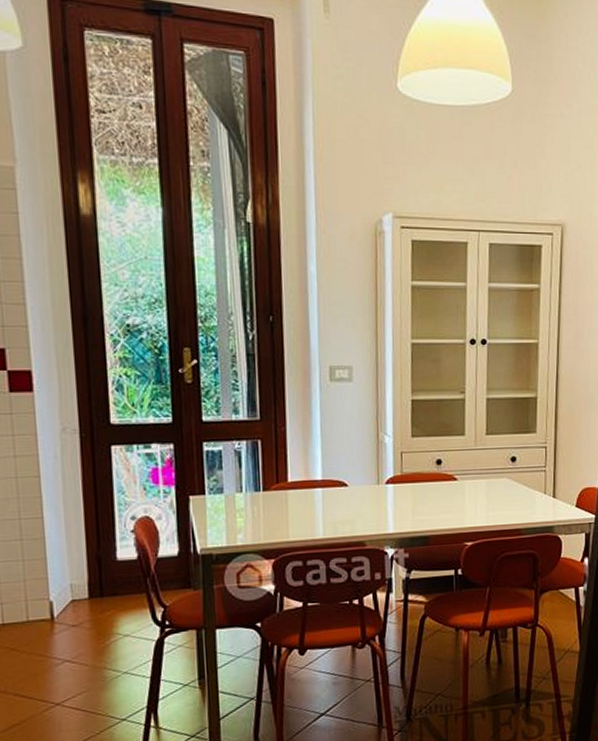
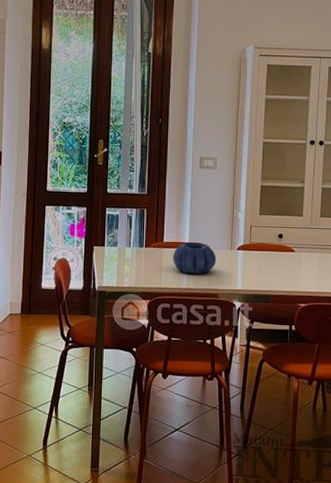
decorative bowl: none [302,478,360,520] -> present [173,241,217,274]

